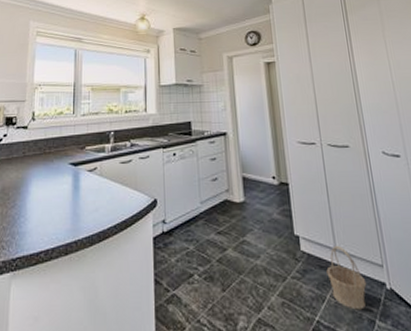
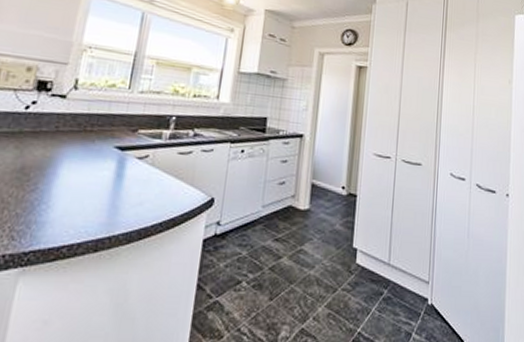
basket: present [326,245,367,310] -> none [376,260,411,323]

